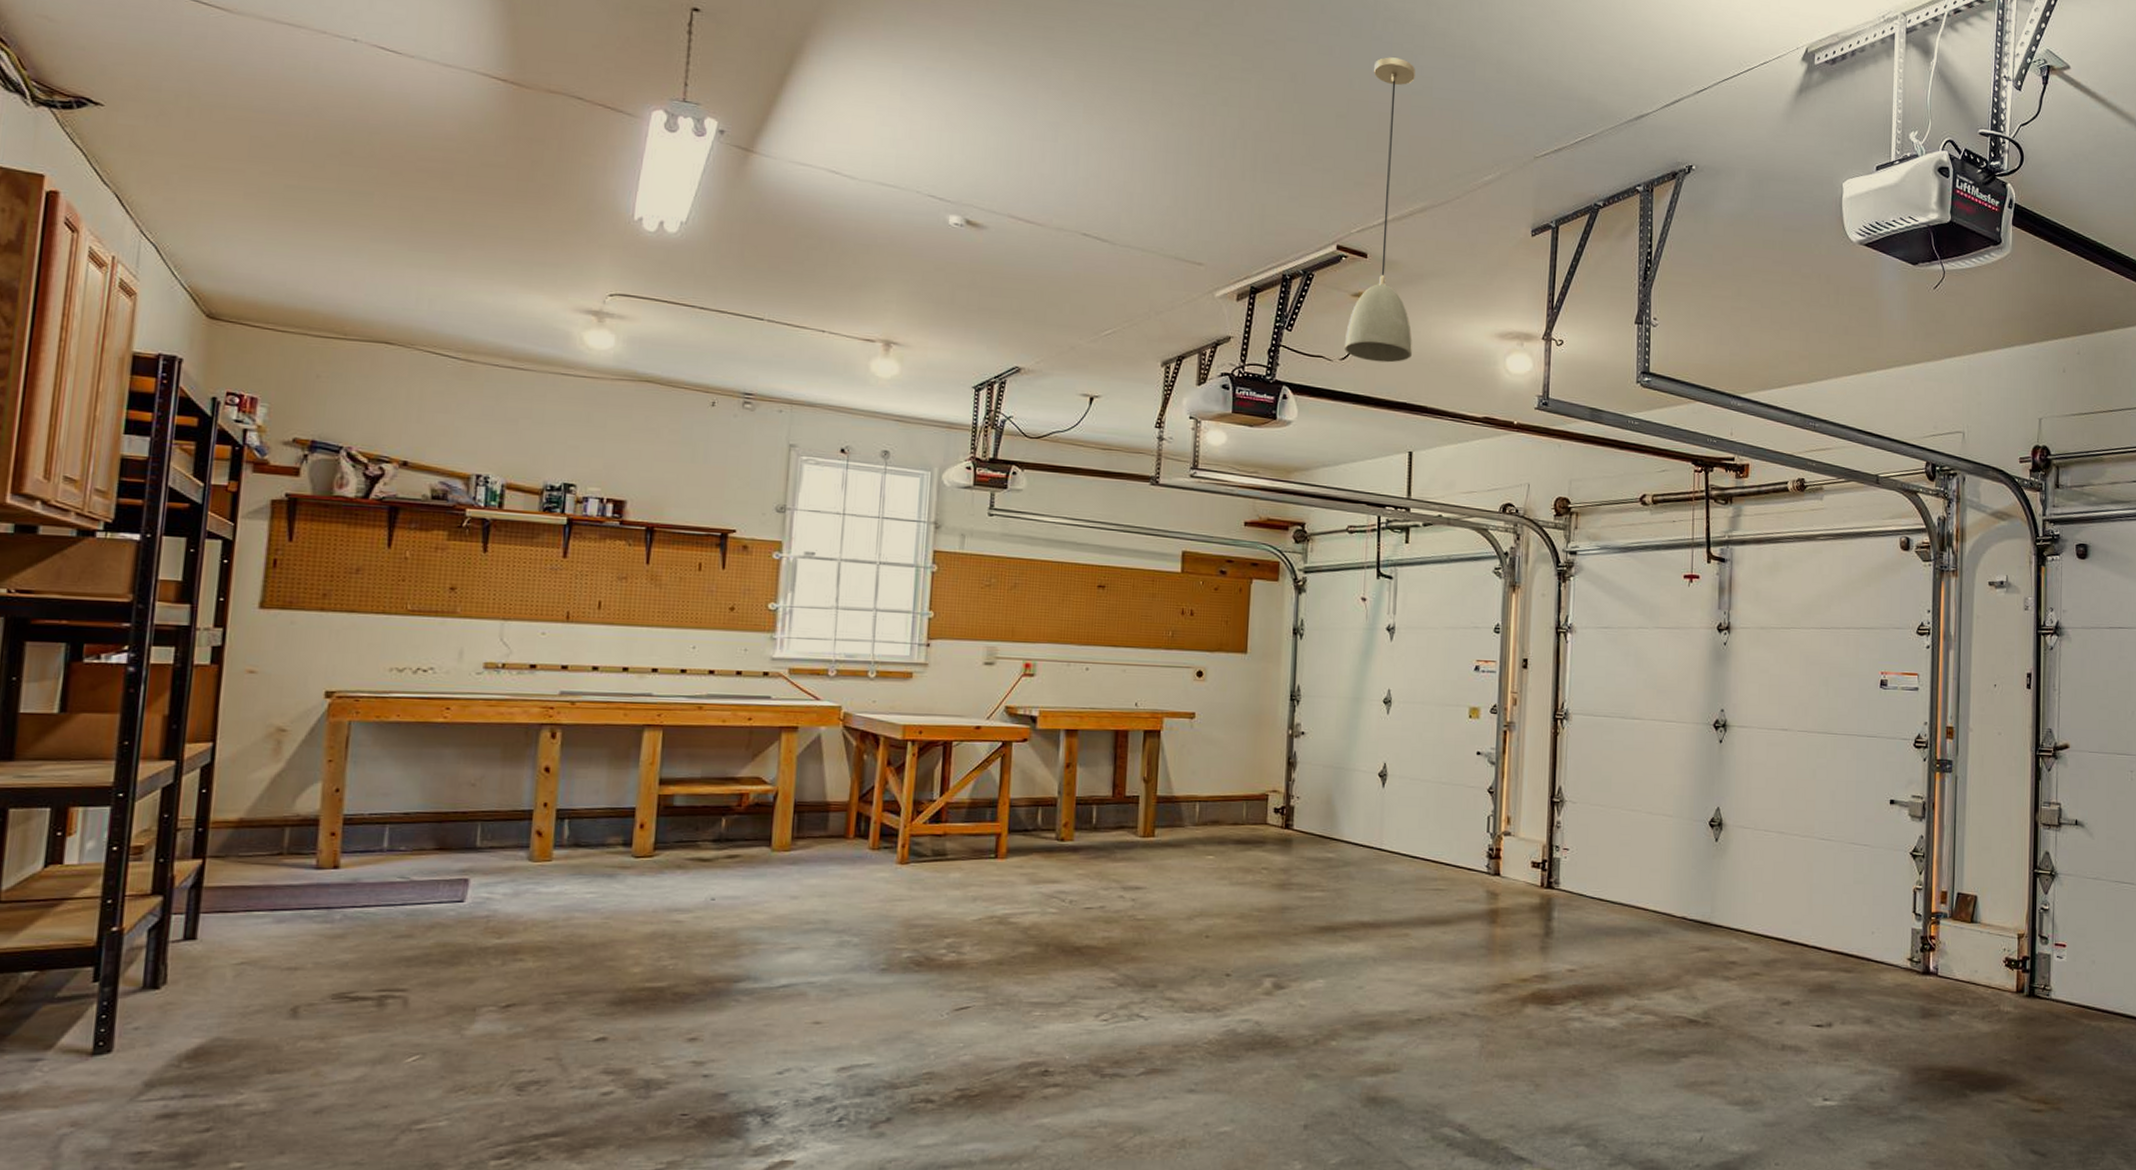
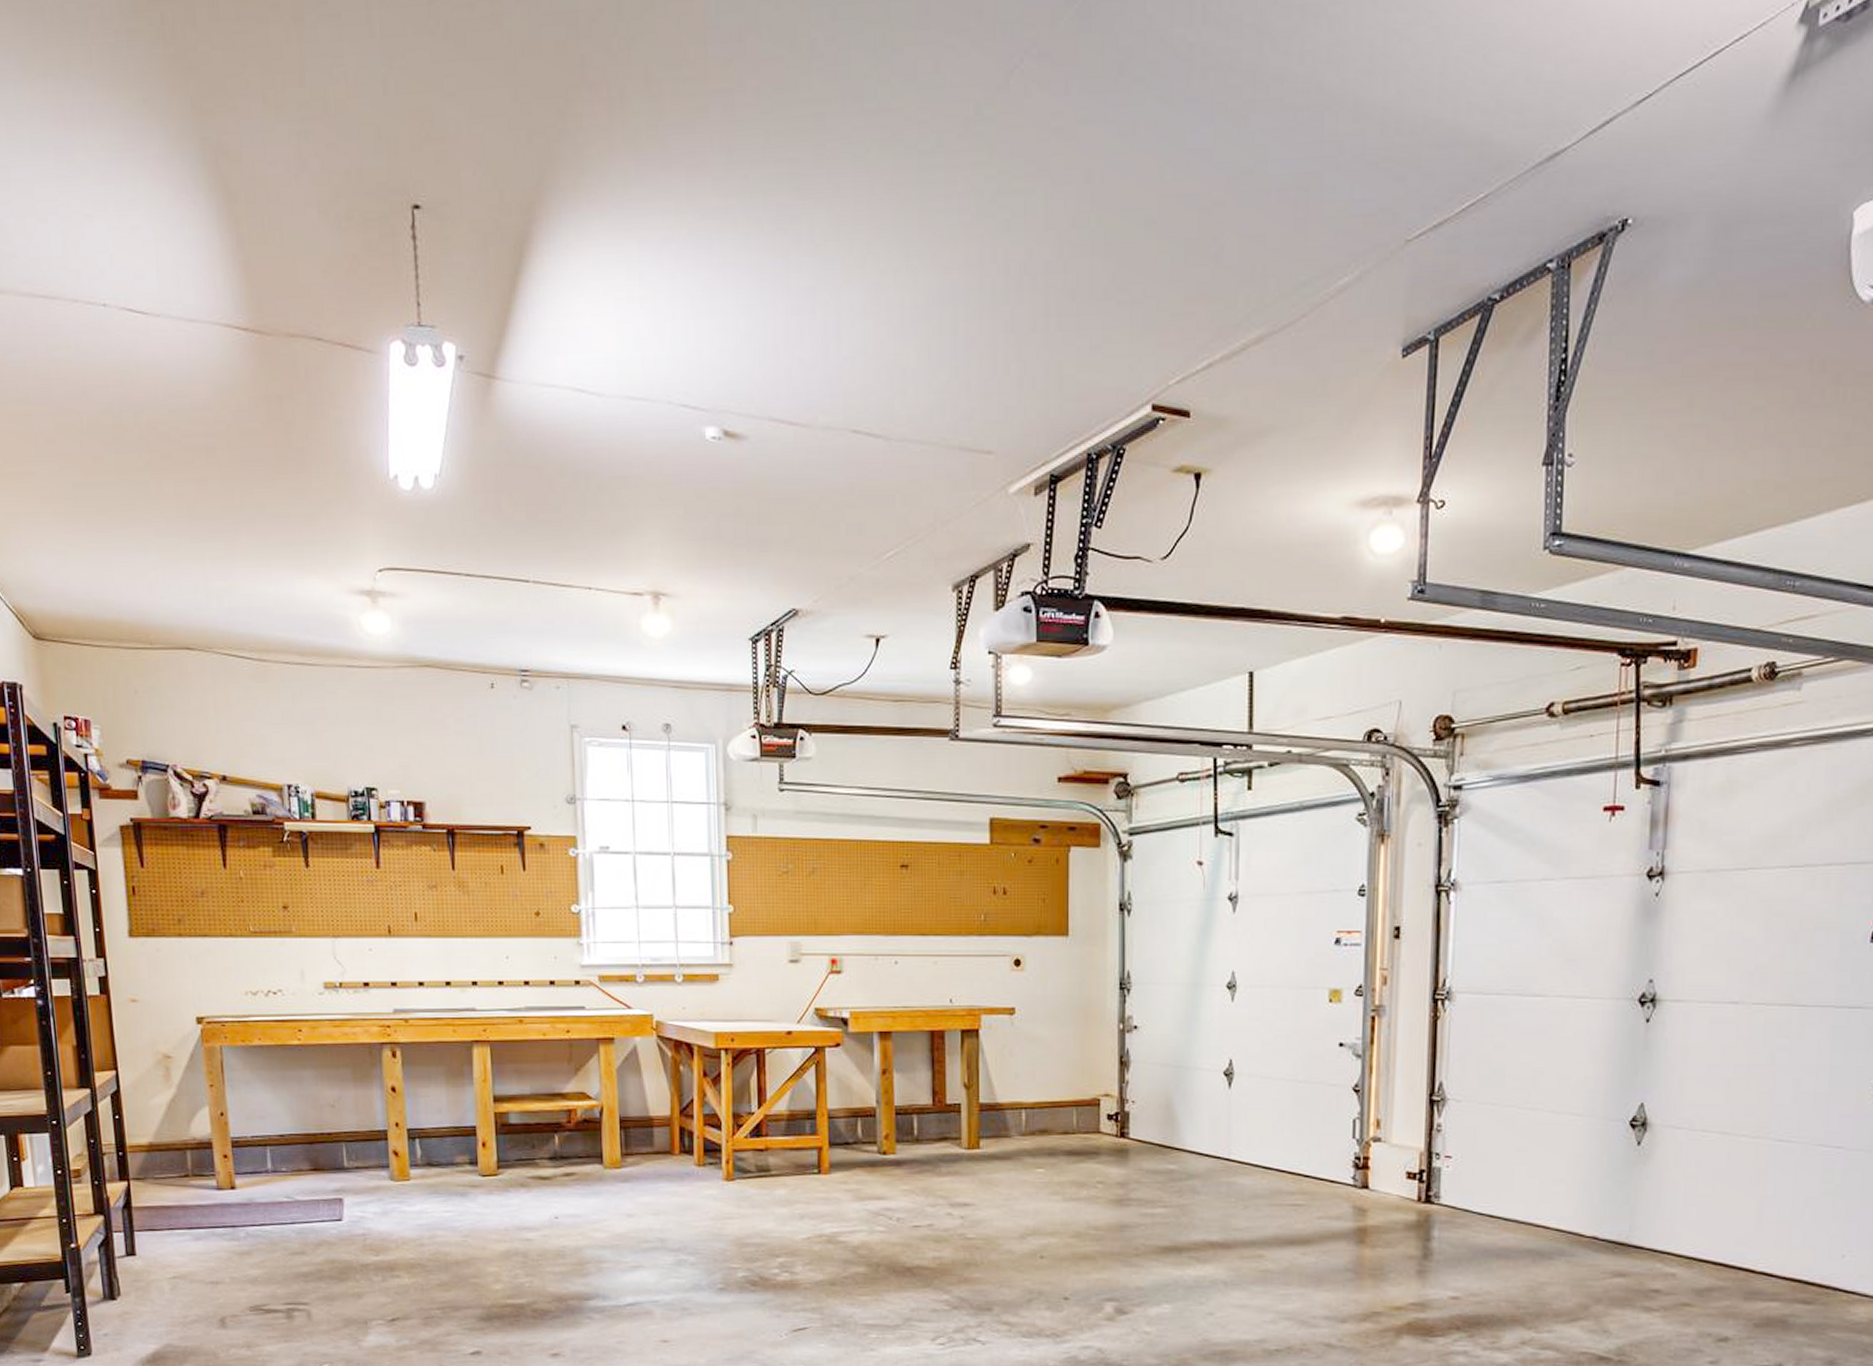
light fixture: present [1345,57,1415,363] -> none [1167,124,1250,557]

